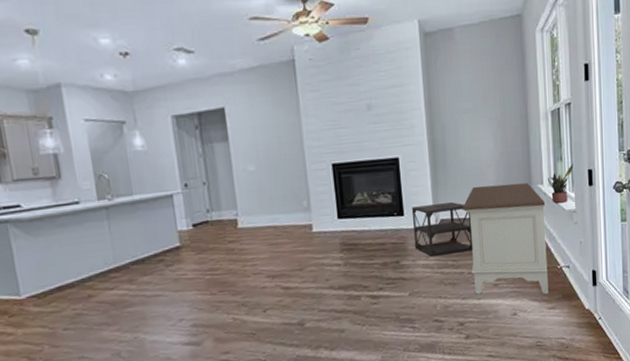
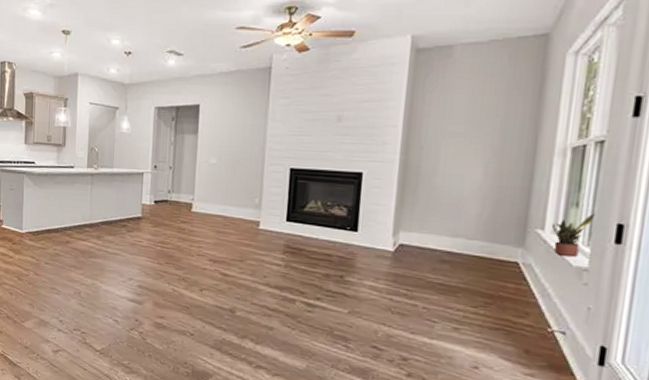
side table: present [411,202,474,257] -> none [365,225,439,285]
tv stand: present [462,183,549,295] -> none [427,216,544,358]

